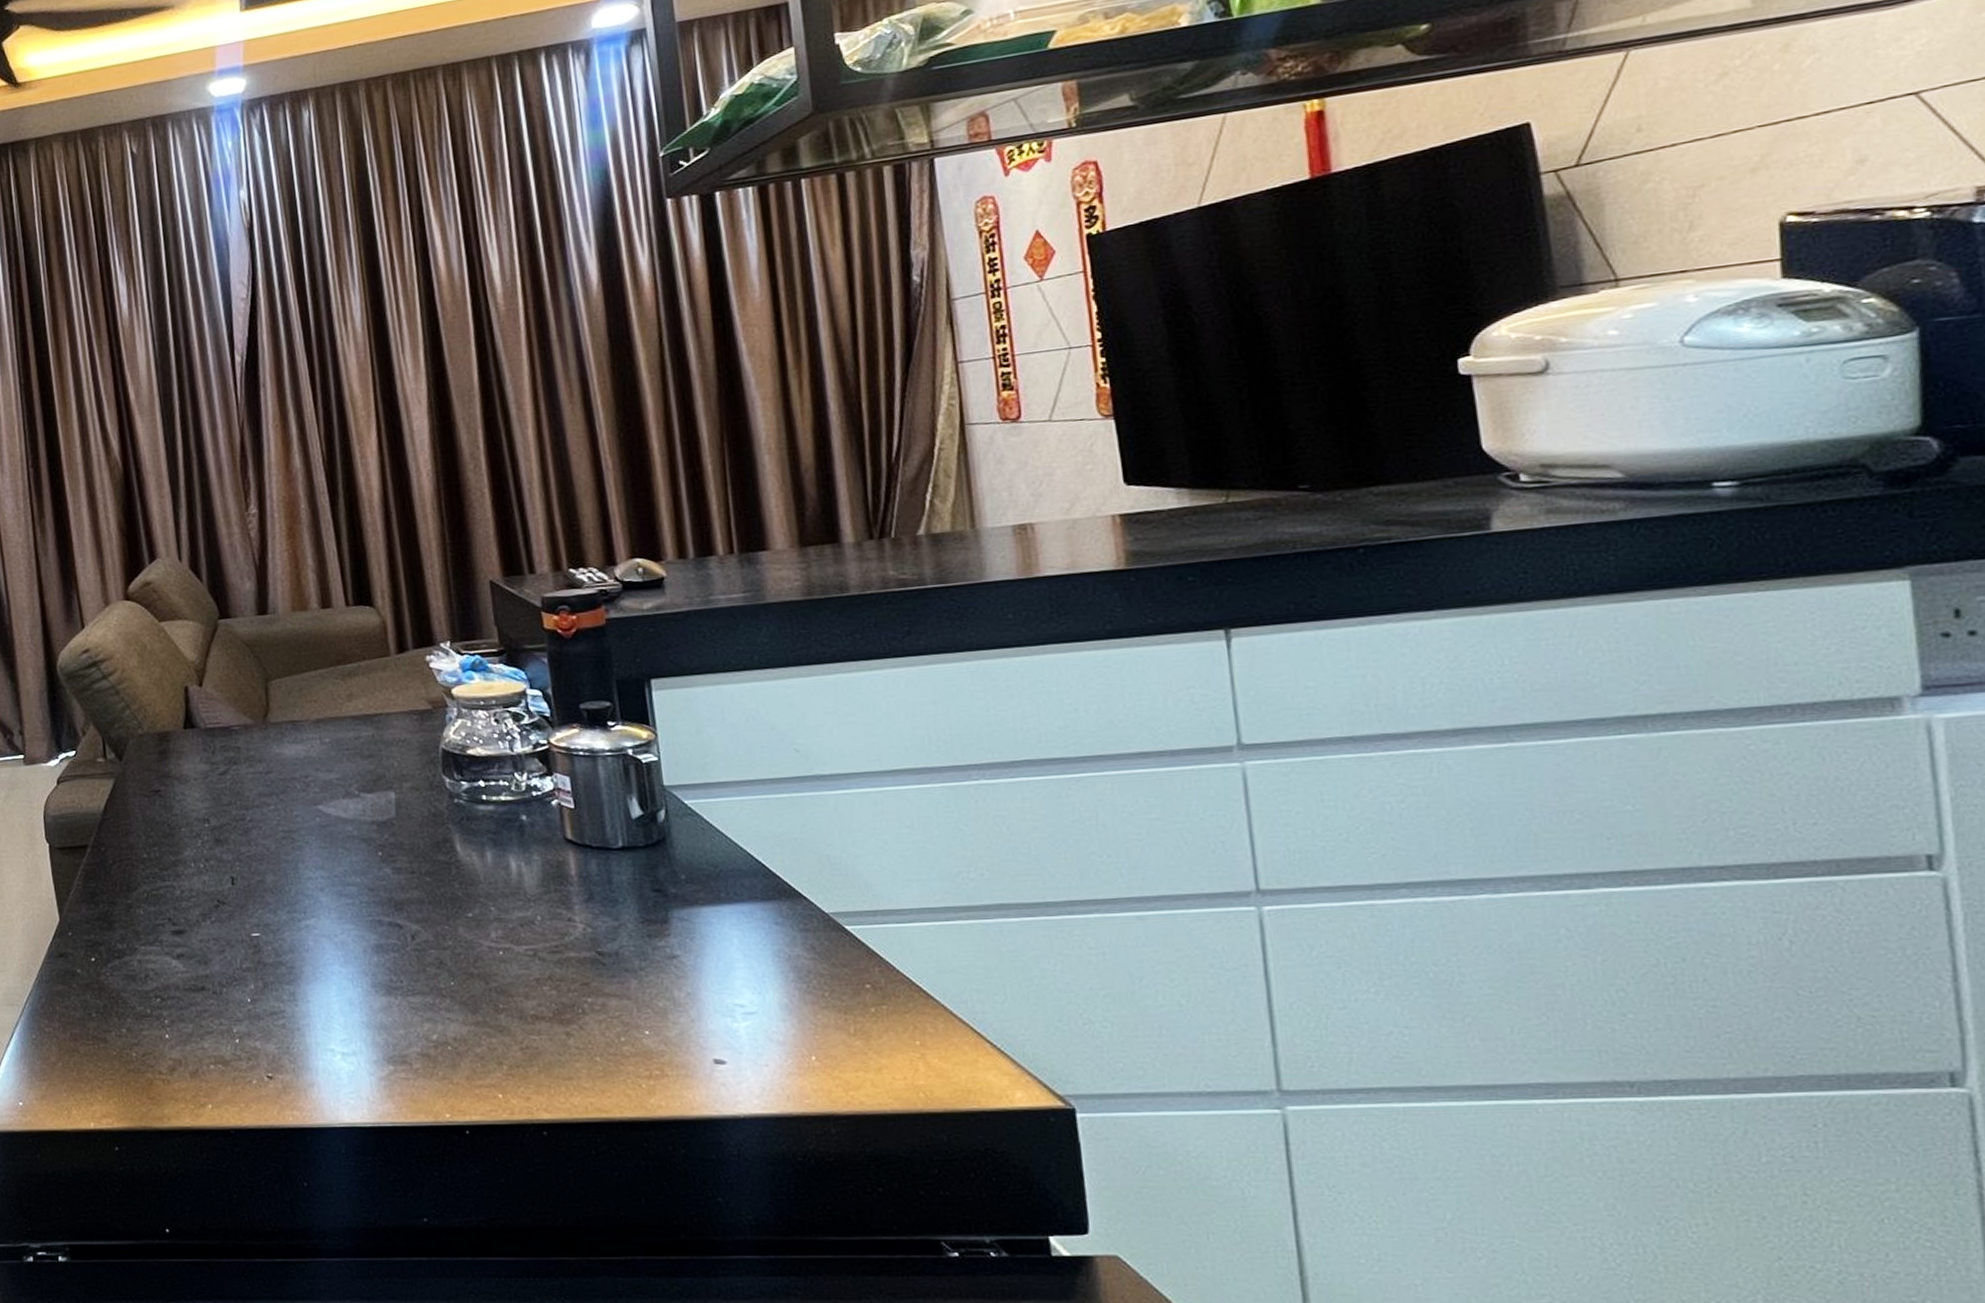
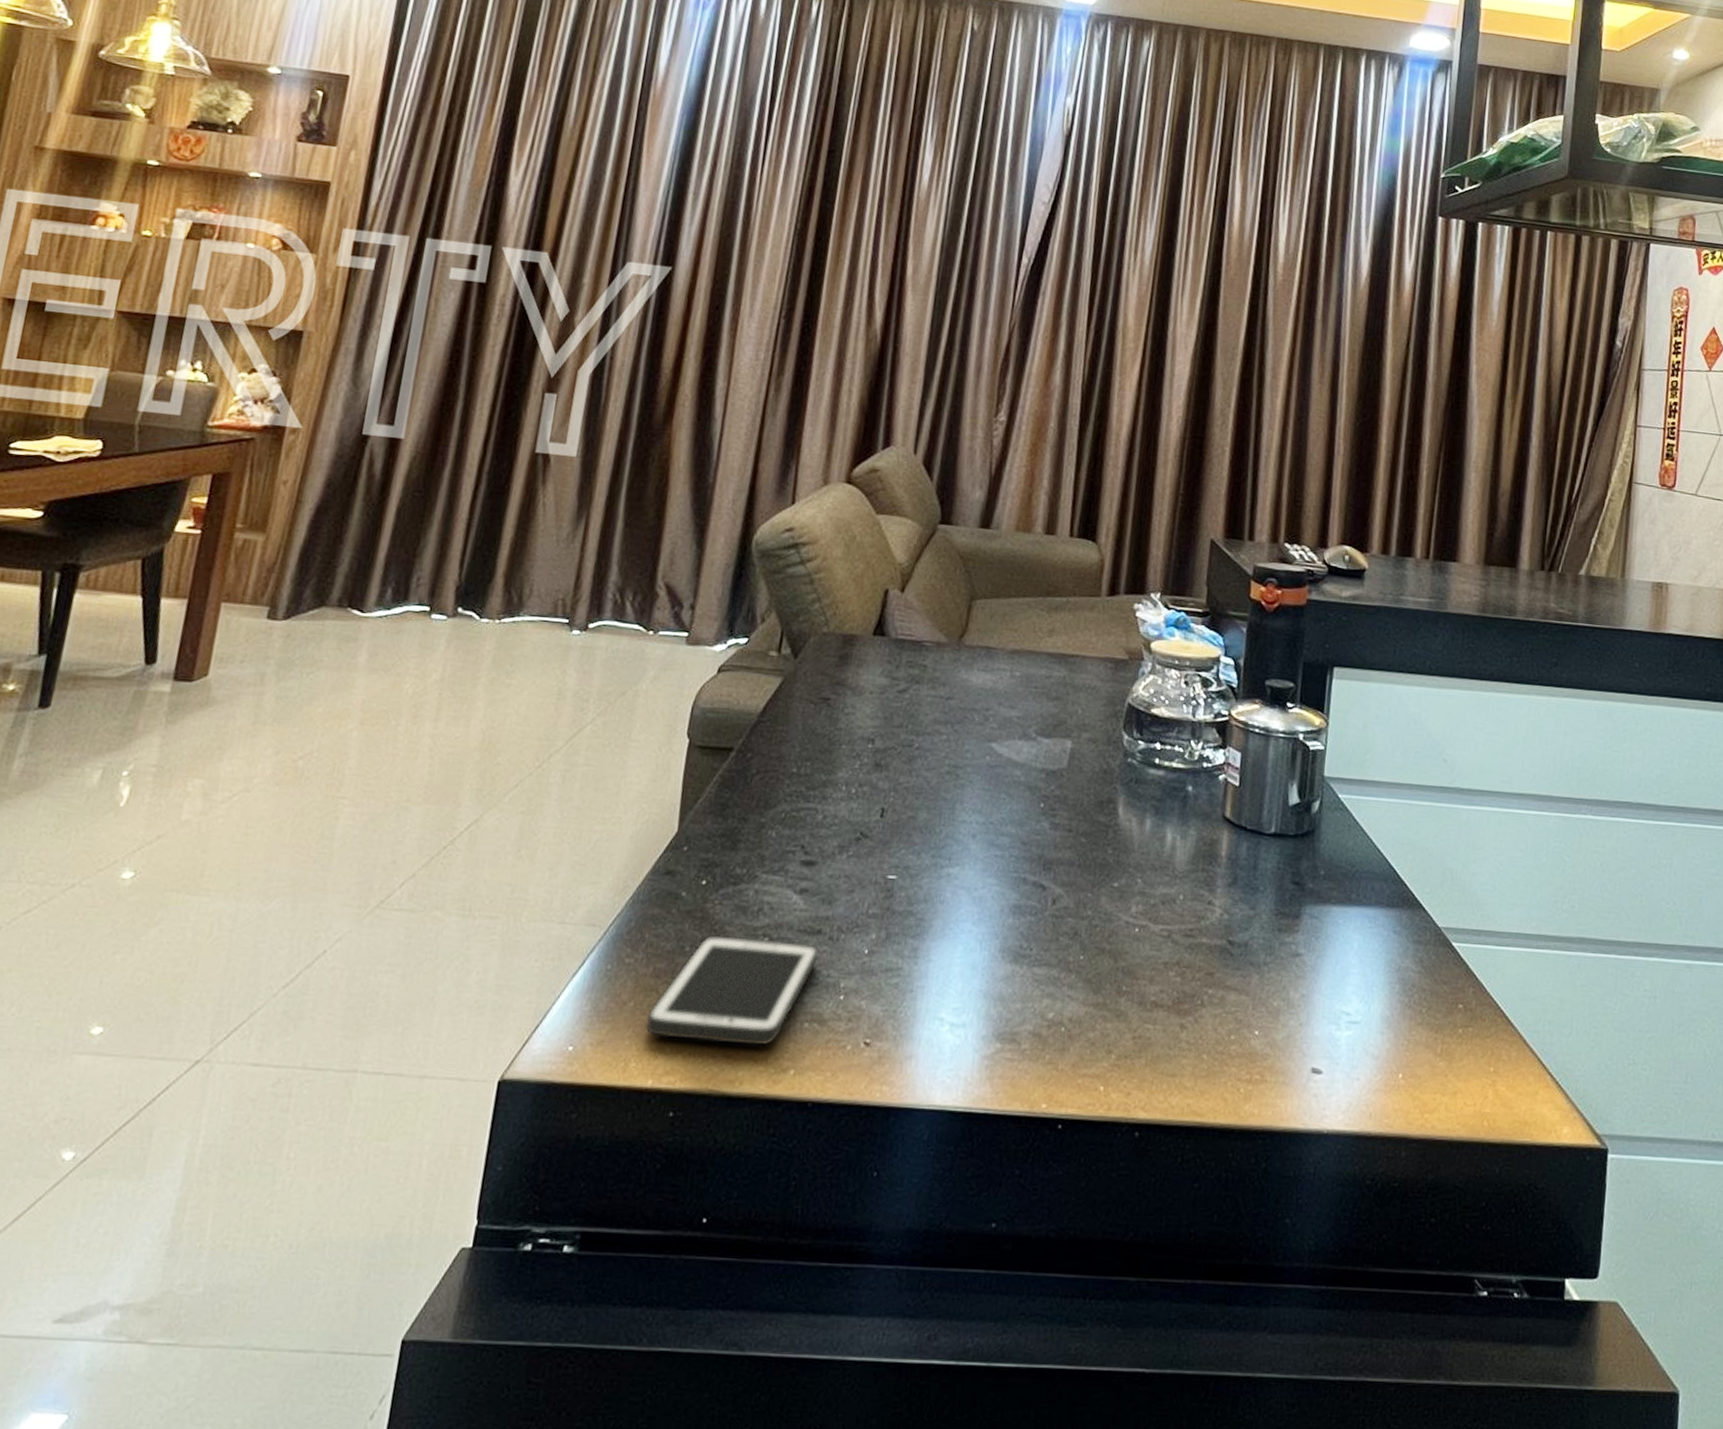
cell phone: none [75,999,208,1088] -> present [645,935,819,1046]

